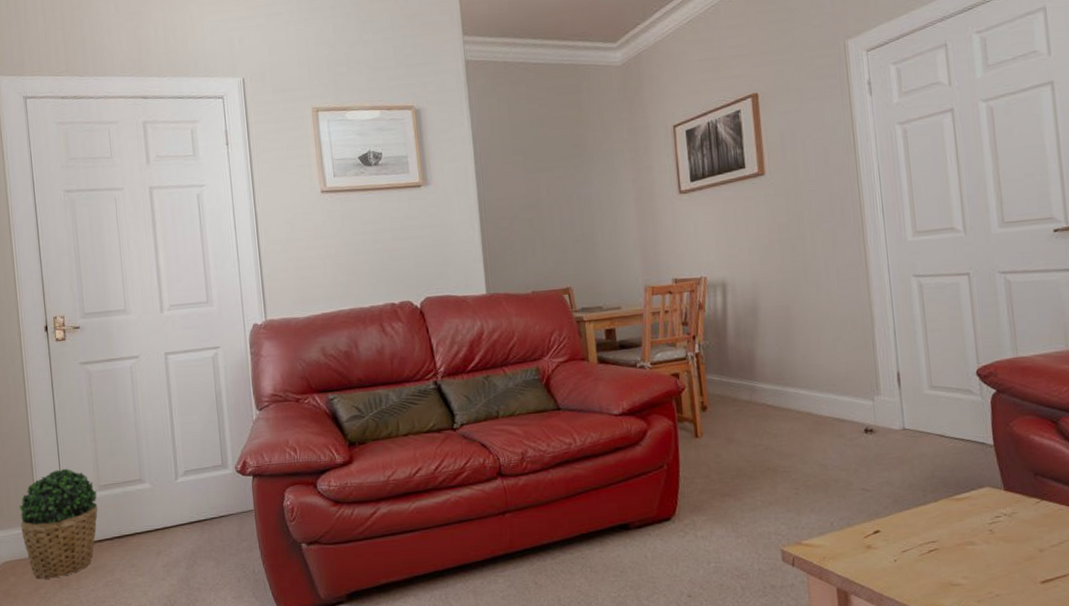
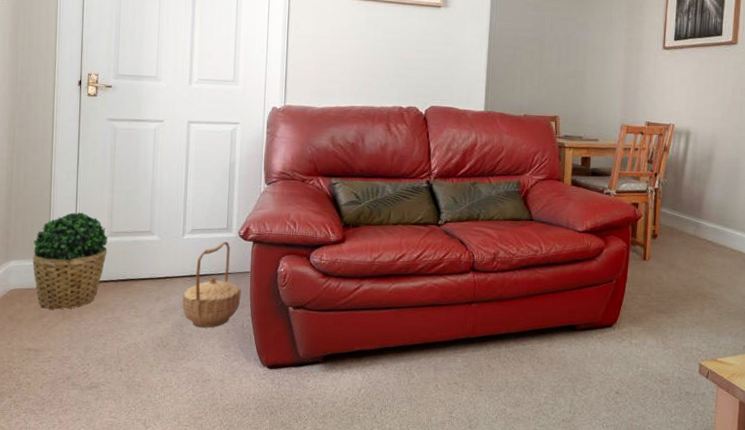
basket: none [184,479,248,579] -> present [182,241,241,328]

